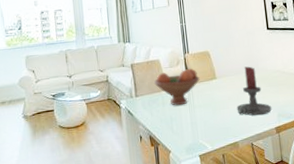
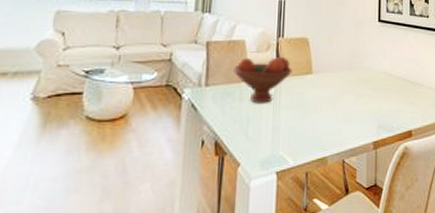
candle holder: present [236,66,272,116] -> none [331,63,372,126]

